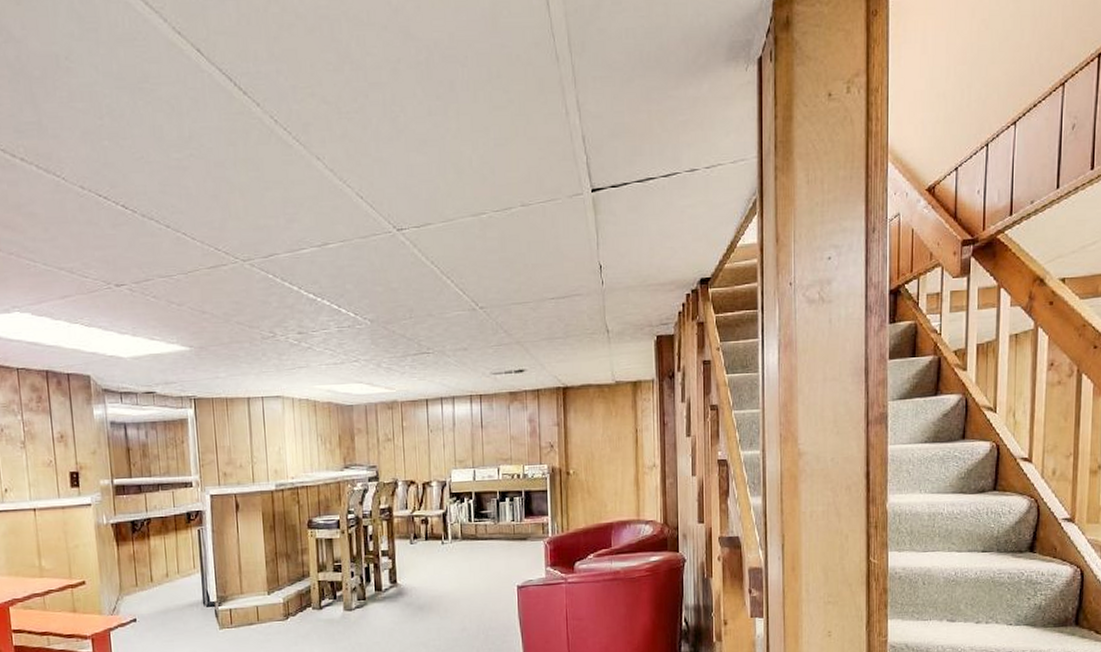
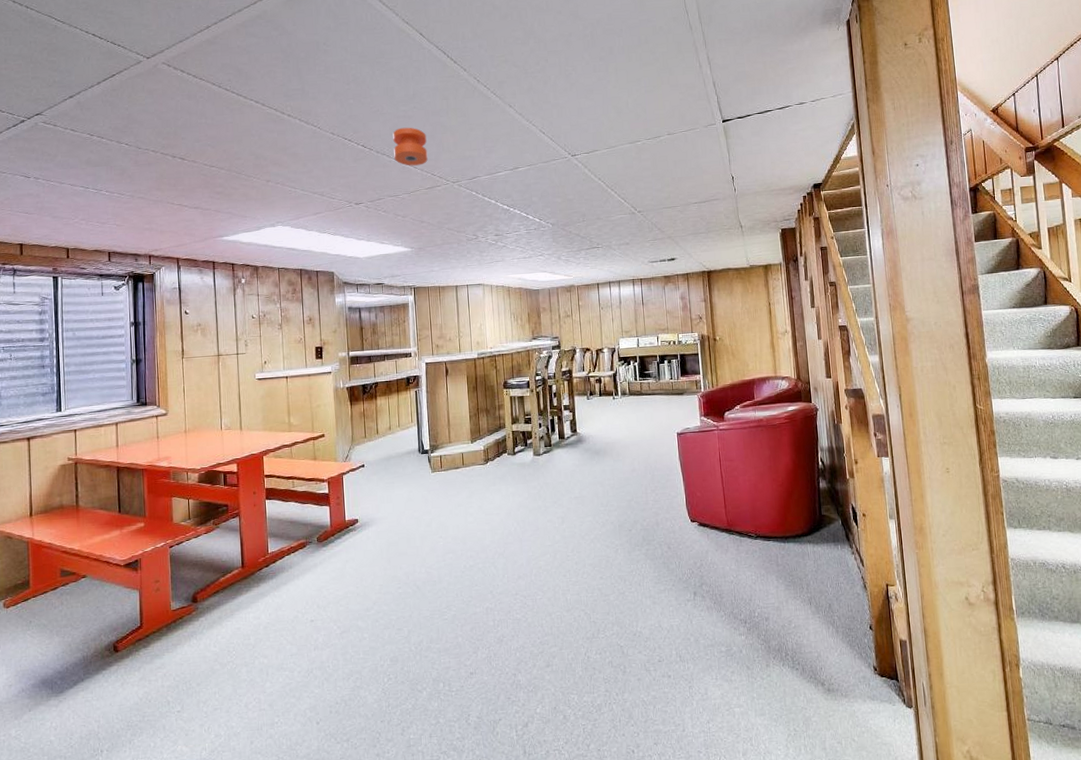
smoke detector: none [162,182,210,237] -> present [393,127,428,166]

